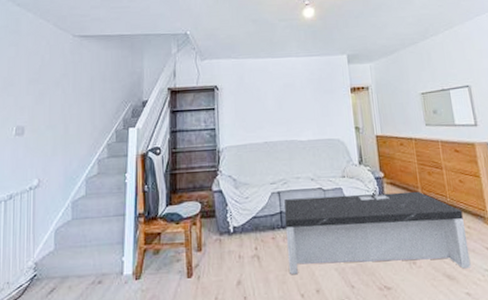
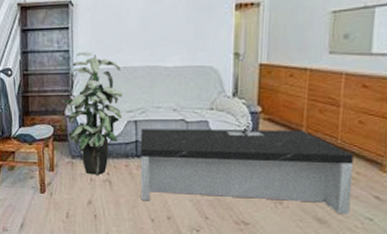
indoor plant: none [209,129,267,252] -> present [61,51,123,175]

